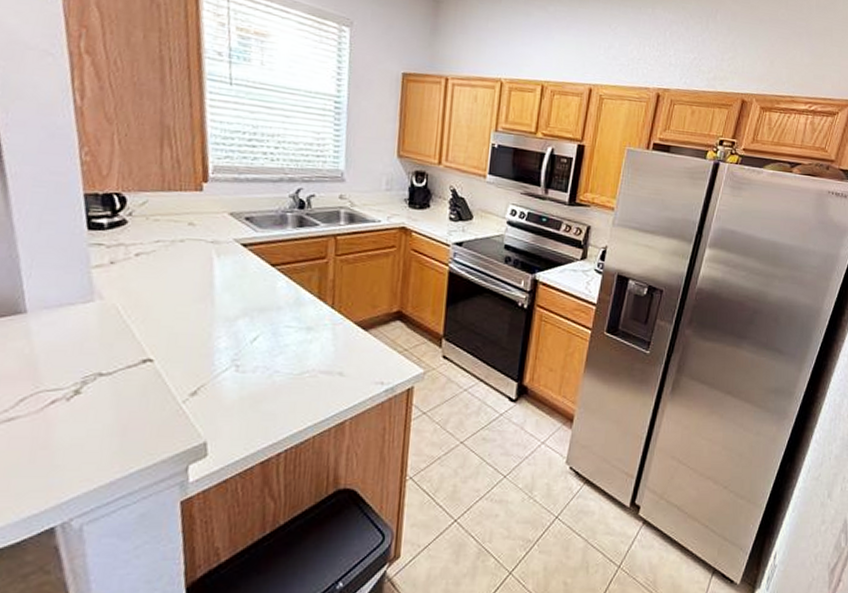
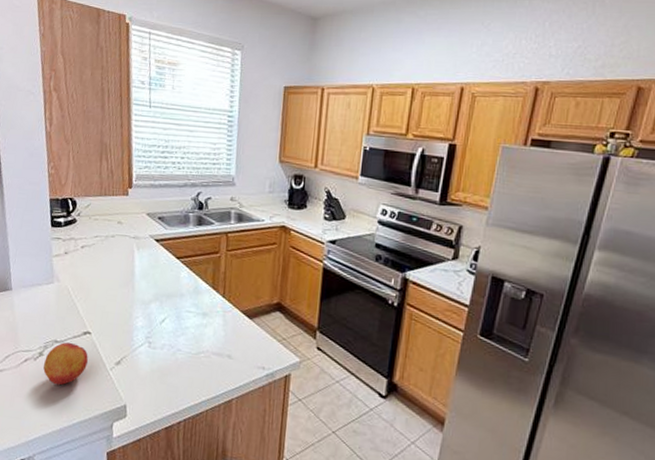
fruit: none [81,373,150,429] -> present [43,342,88,385]

